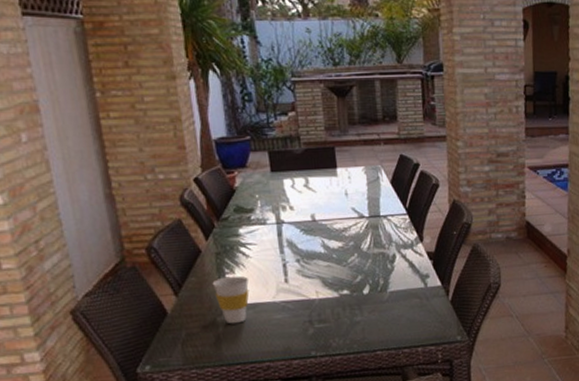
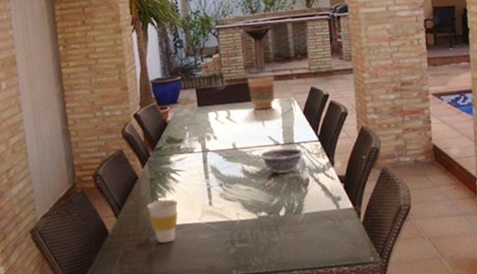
flower pot: none [329,140,360,179] -> present [248,76,275,110]
decorative bowl: none [340,220,392,250] -> present [258,147,305,175]

